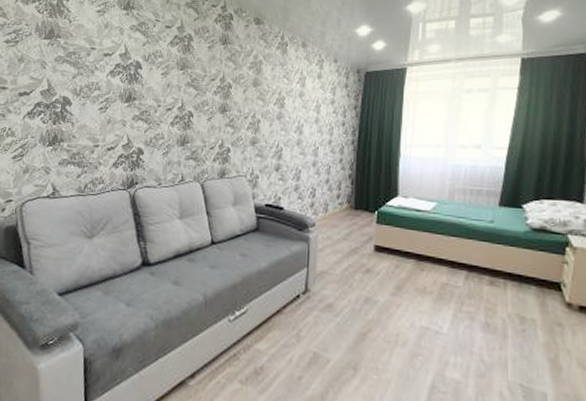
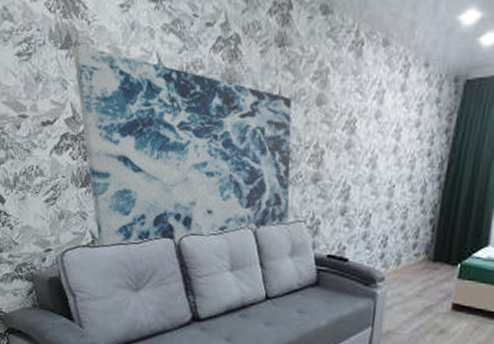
wall art: none [54,36,234,199] -> present [73,44,293,248]

